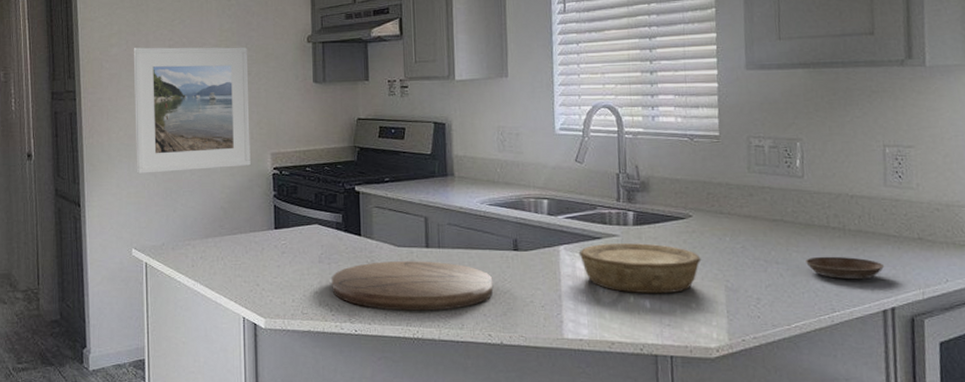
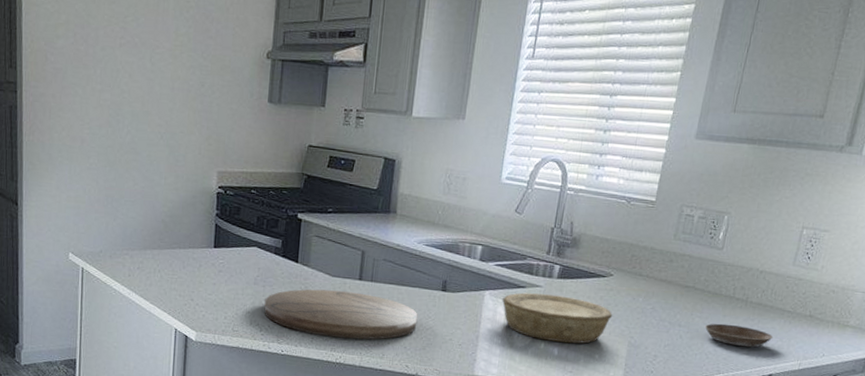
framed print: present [133,47,251,174] -> none [77,42,203,182]

